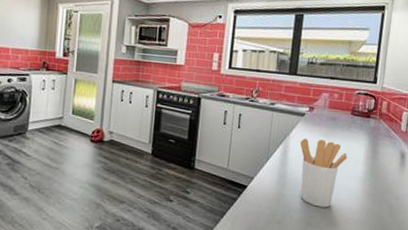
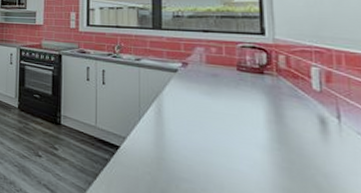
utensil holder: present [300,138,348,208] -> none [177,96,242,180]

